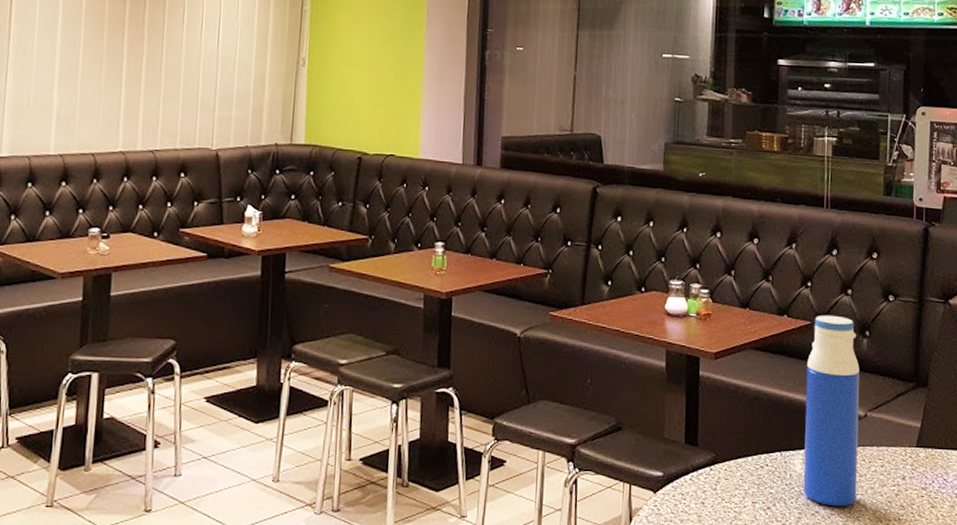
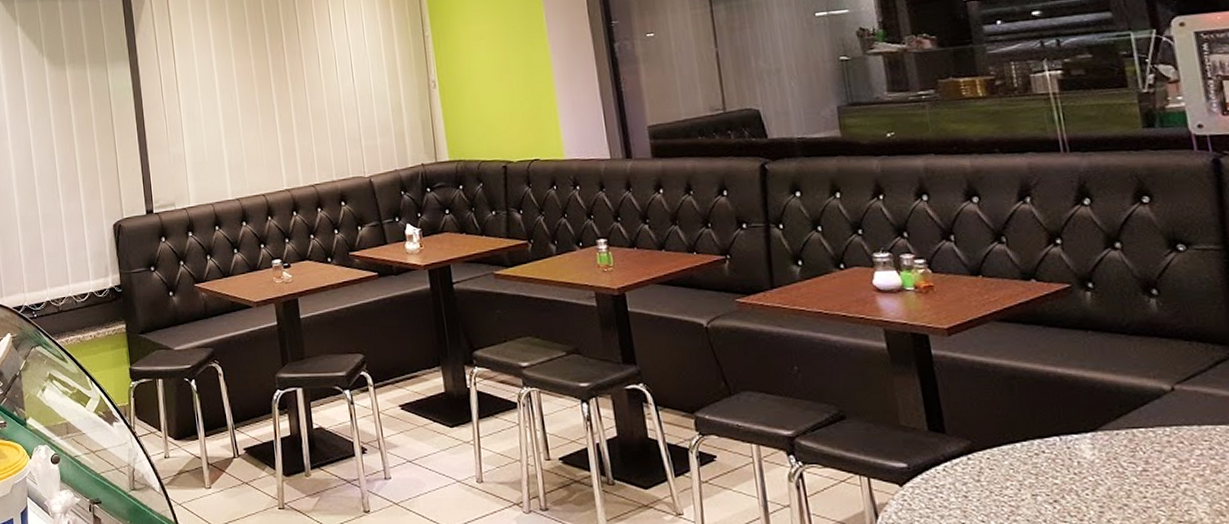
water bottle: present [803,315,860,507] -> none [1074,274,1181,499]

